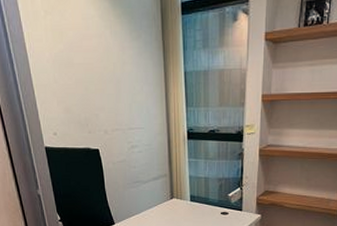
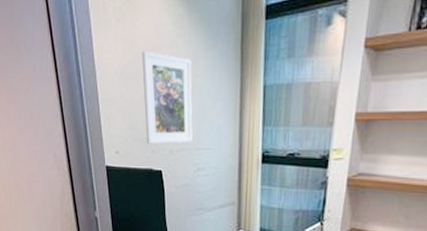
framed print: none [72,40,125,125] -> present [141,51,193,144]

